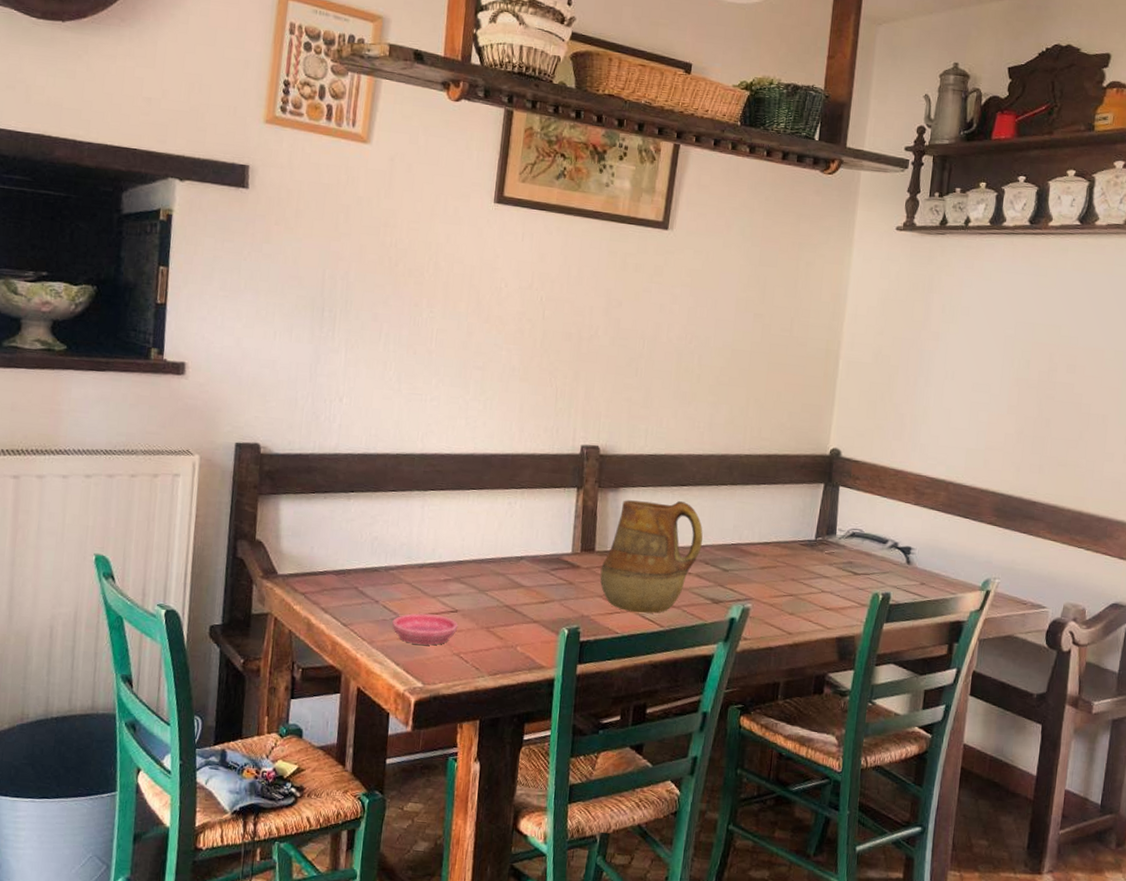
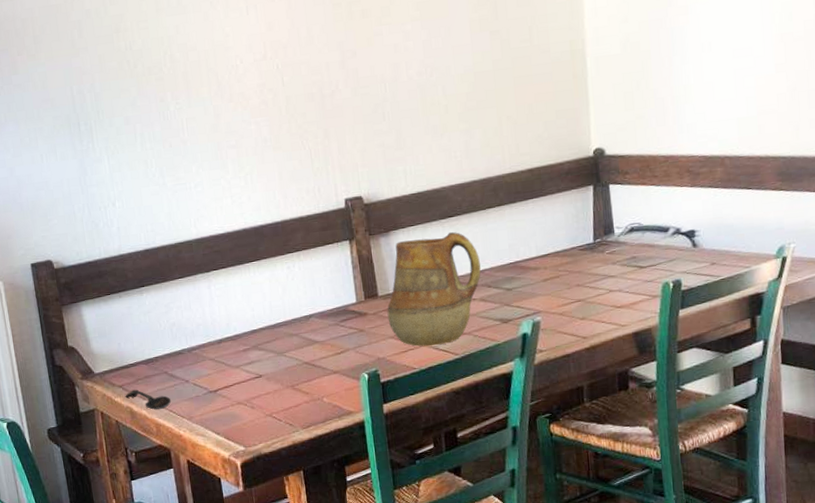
spoon: none [306,600,355,627] -> present [125,389,172,410]
saucer: present [392,613,459,646] -> none [205,382,266,413]

